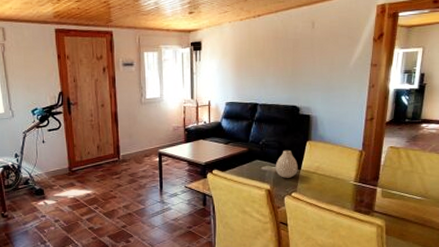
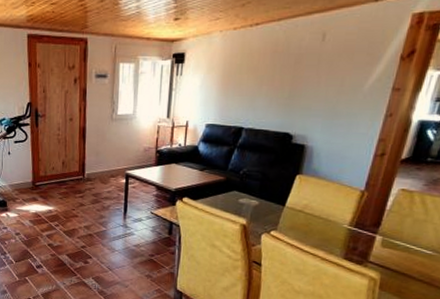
vase: present [275,150,298,178] -> none [254,182,282,214]

